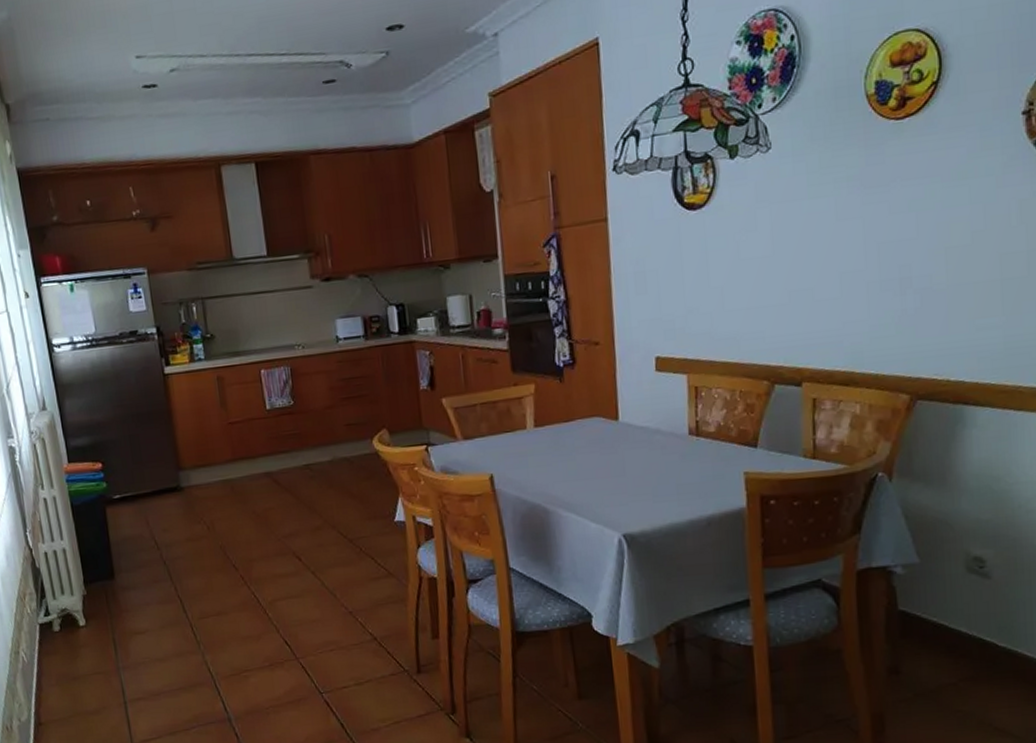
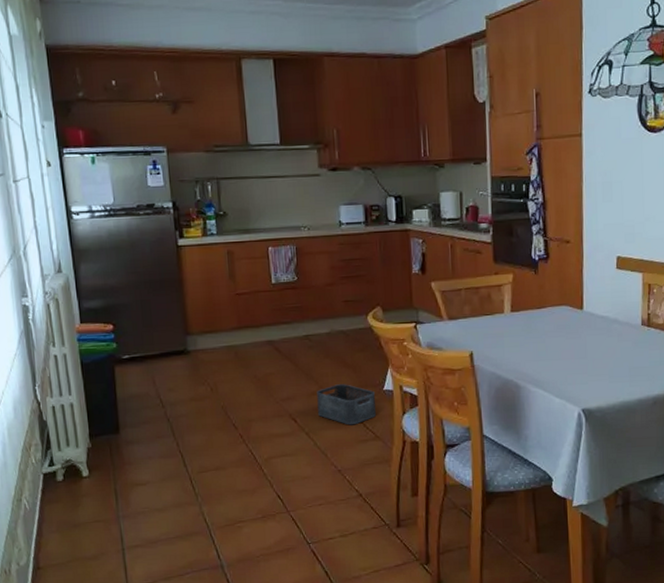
storage bin: none [321,516,388,562] -> present [317,384,376,425]

